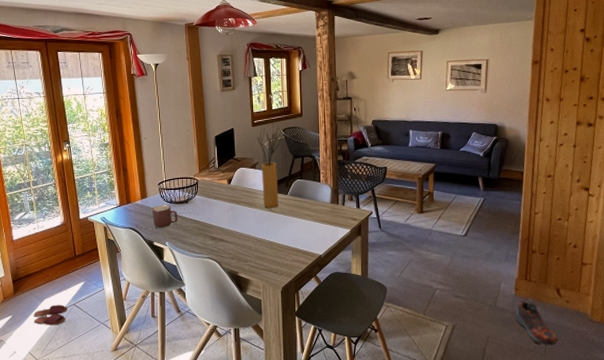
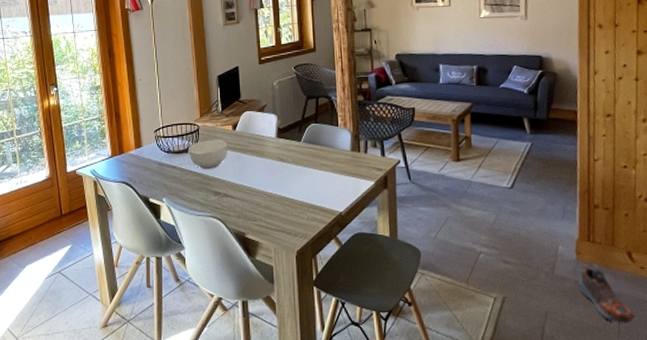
slippers: present [33,305,68,326] -> none [13,272,52,297]
mug: present [151,205,178,229] -> none [147,155,177,183]
bowl: none [189,191,224,218] -> present [188,138,228,170]
vase: present [257,122,284,208] -> none [265,58,295,158]

